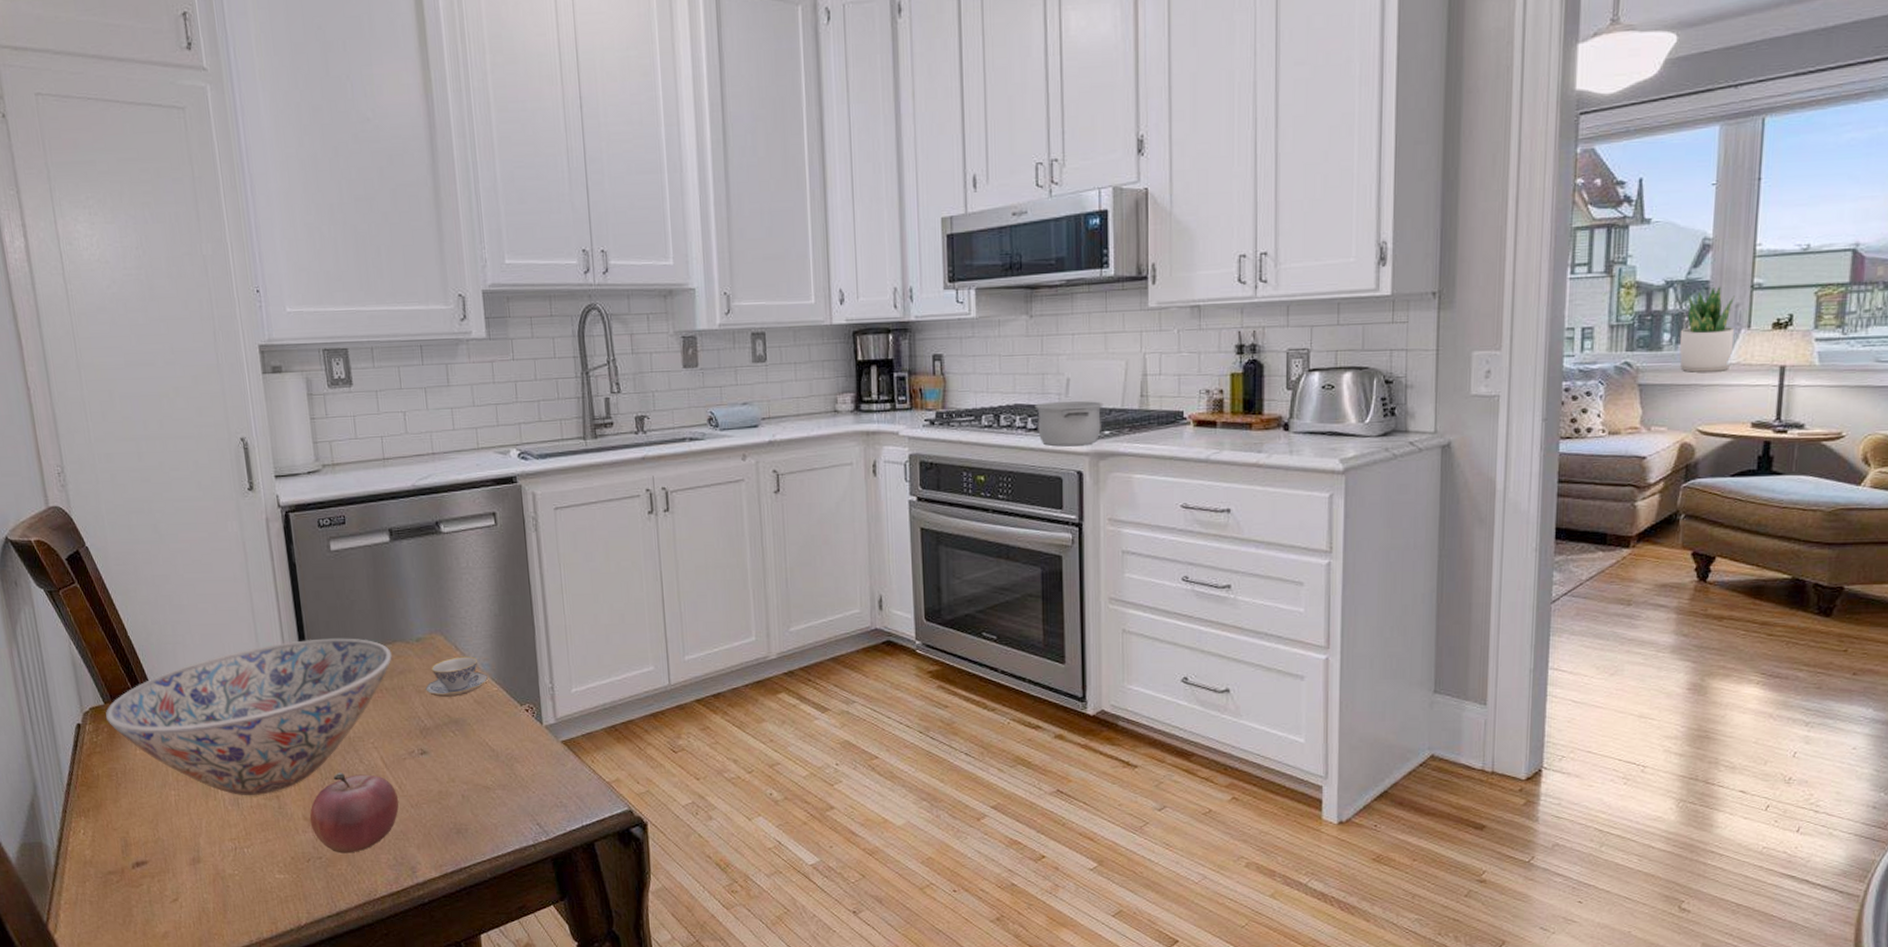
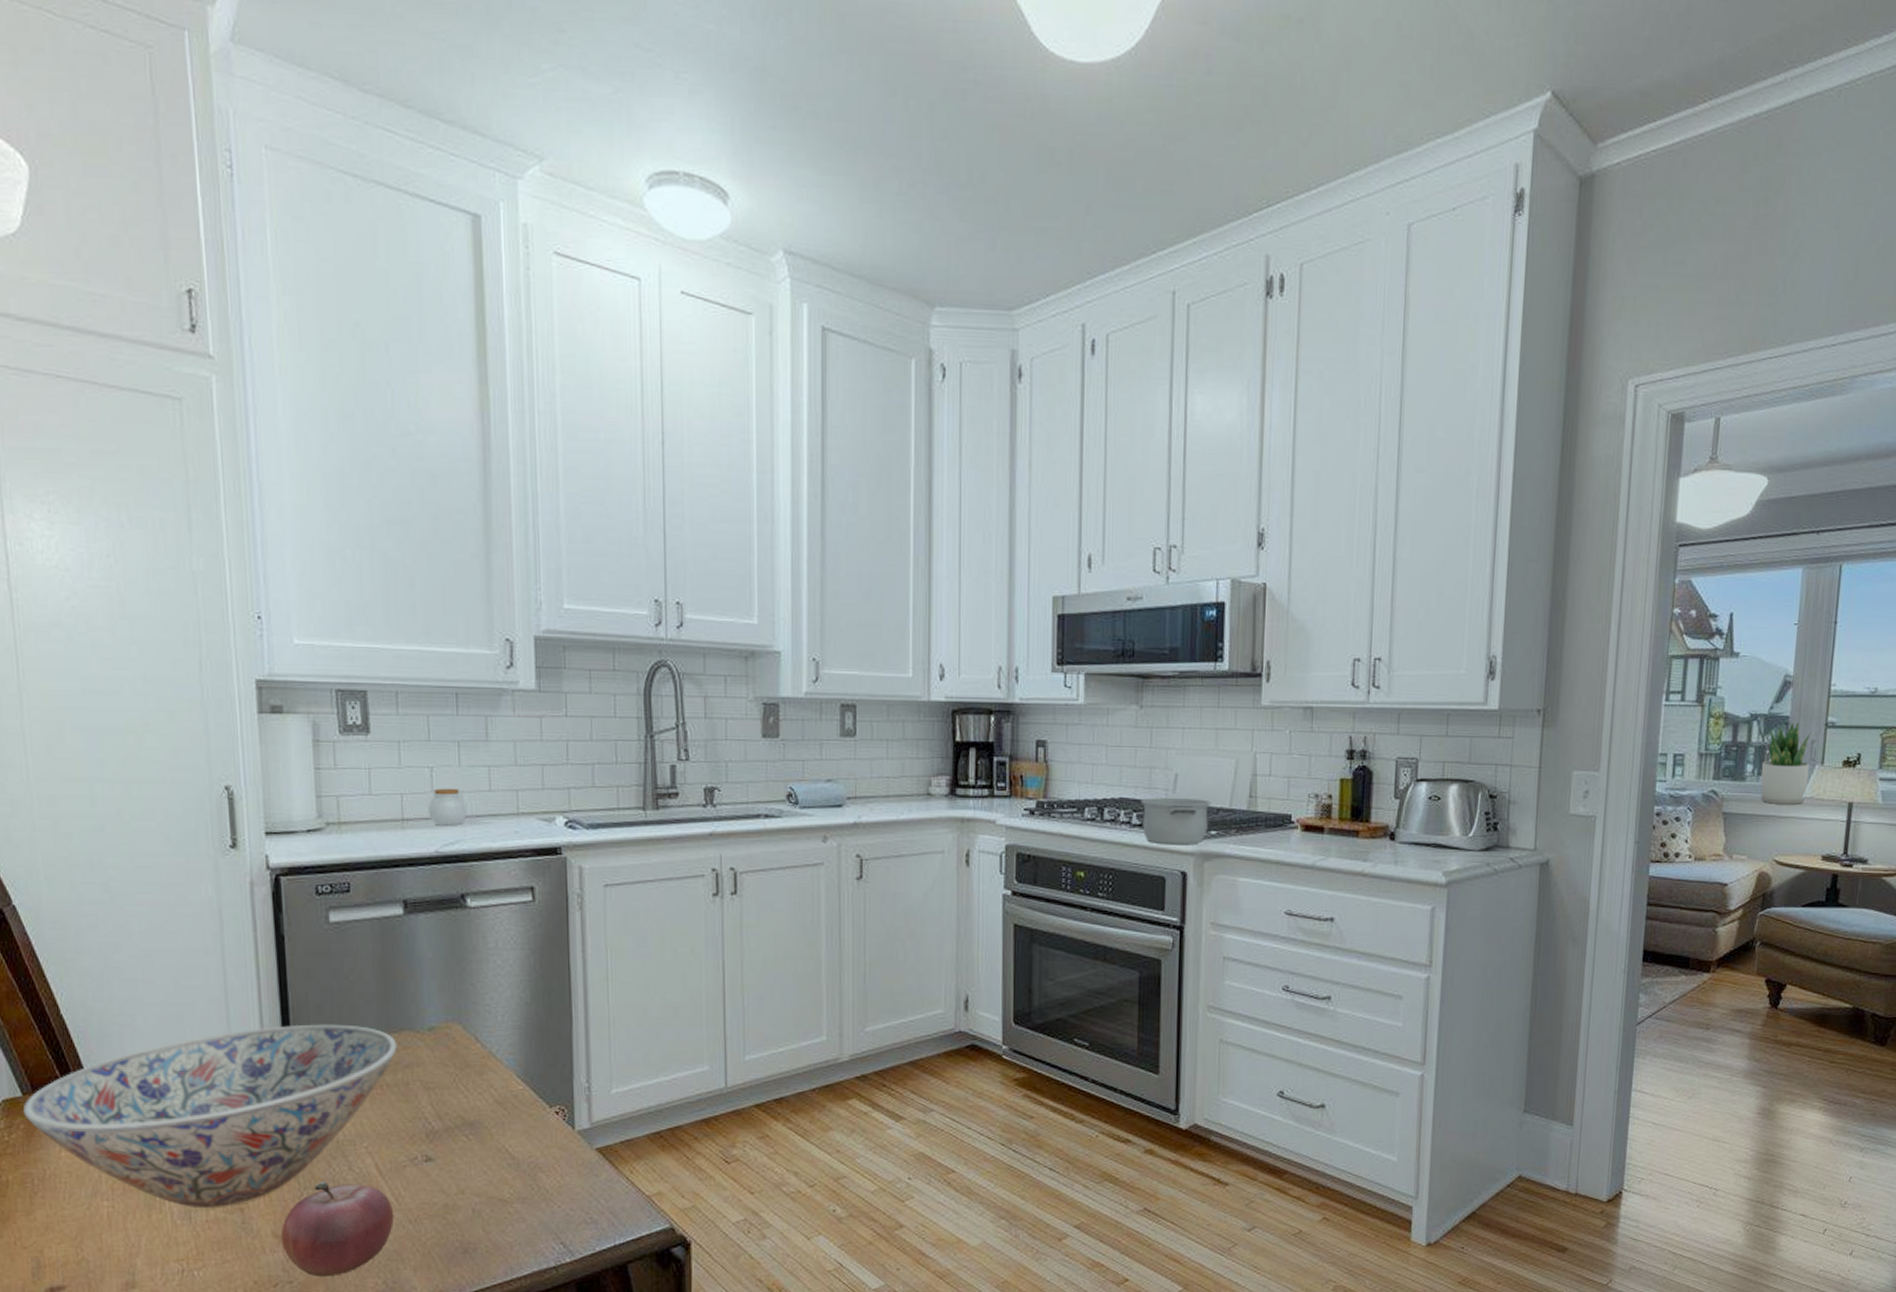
jar: none [404,429,436,463] -> present [428,788,467,826]
teacup: present [425,656,489,697] -> none [436,1049,514,1095]

